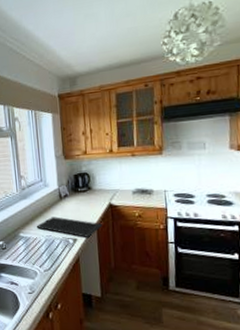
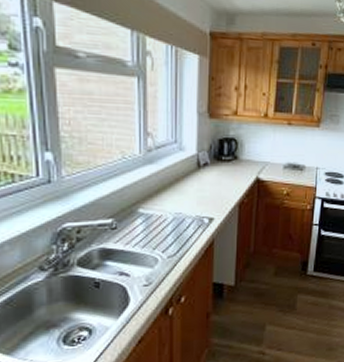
cutting board: present [36,216,102,237] -> none [163,190,245,216]

